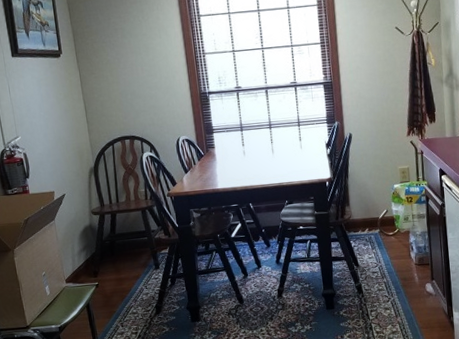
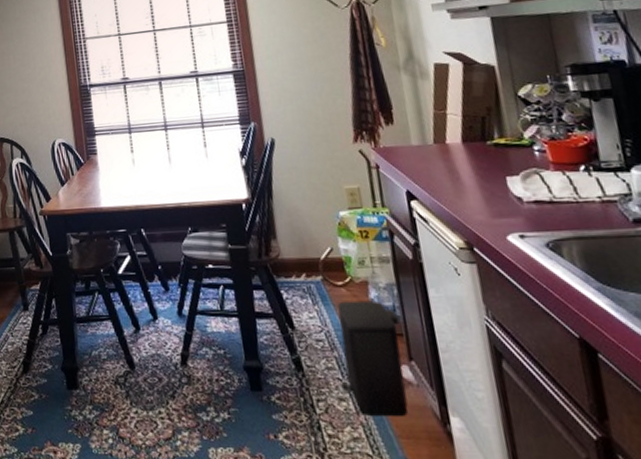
pedal bin: none [385,243,428,317] -> present [337,300,408,416]

